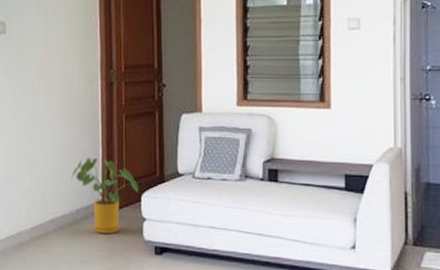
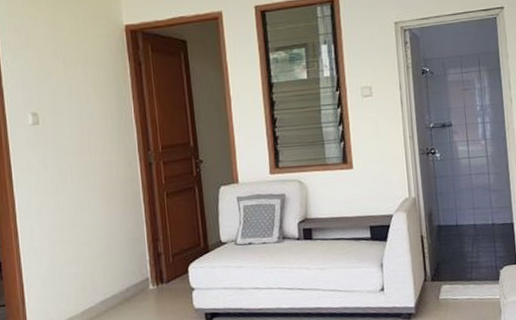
house plant: present [71,157,139,234] -> none [118,236,186,309]

